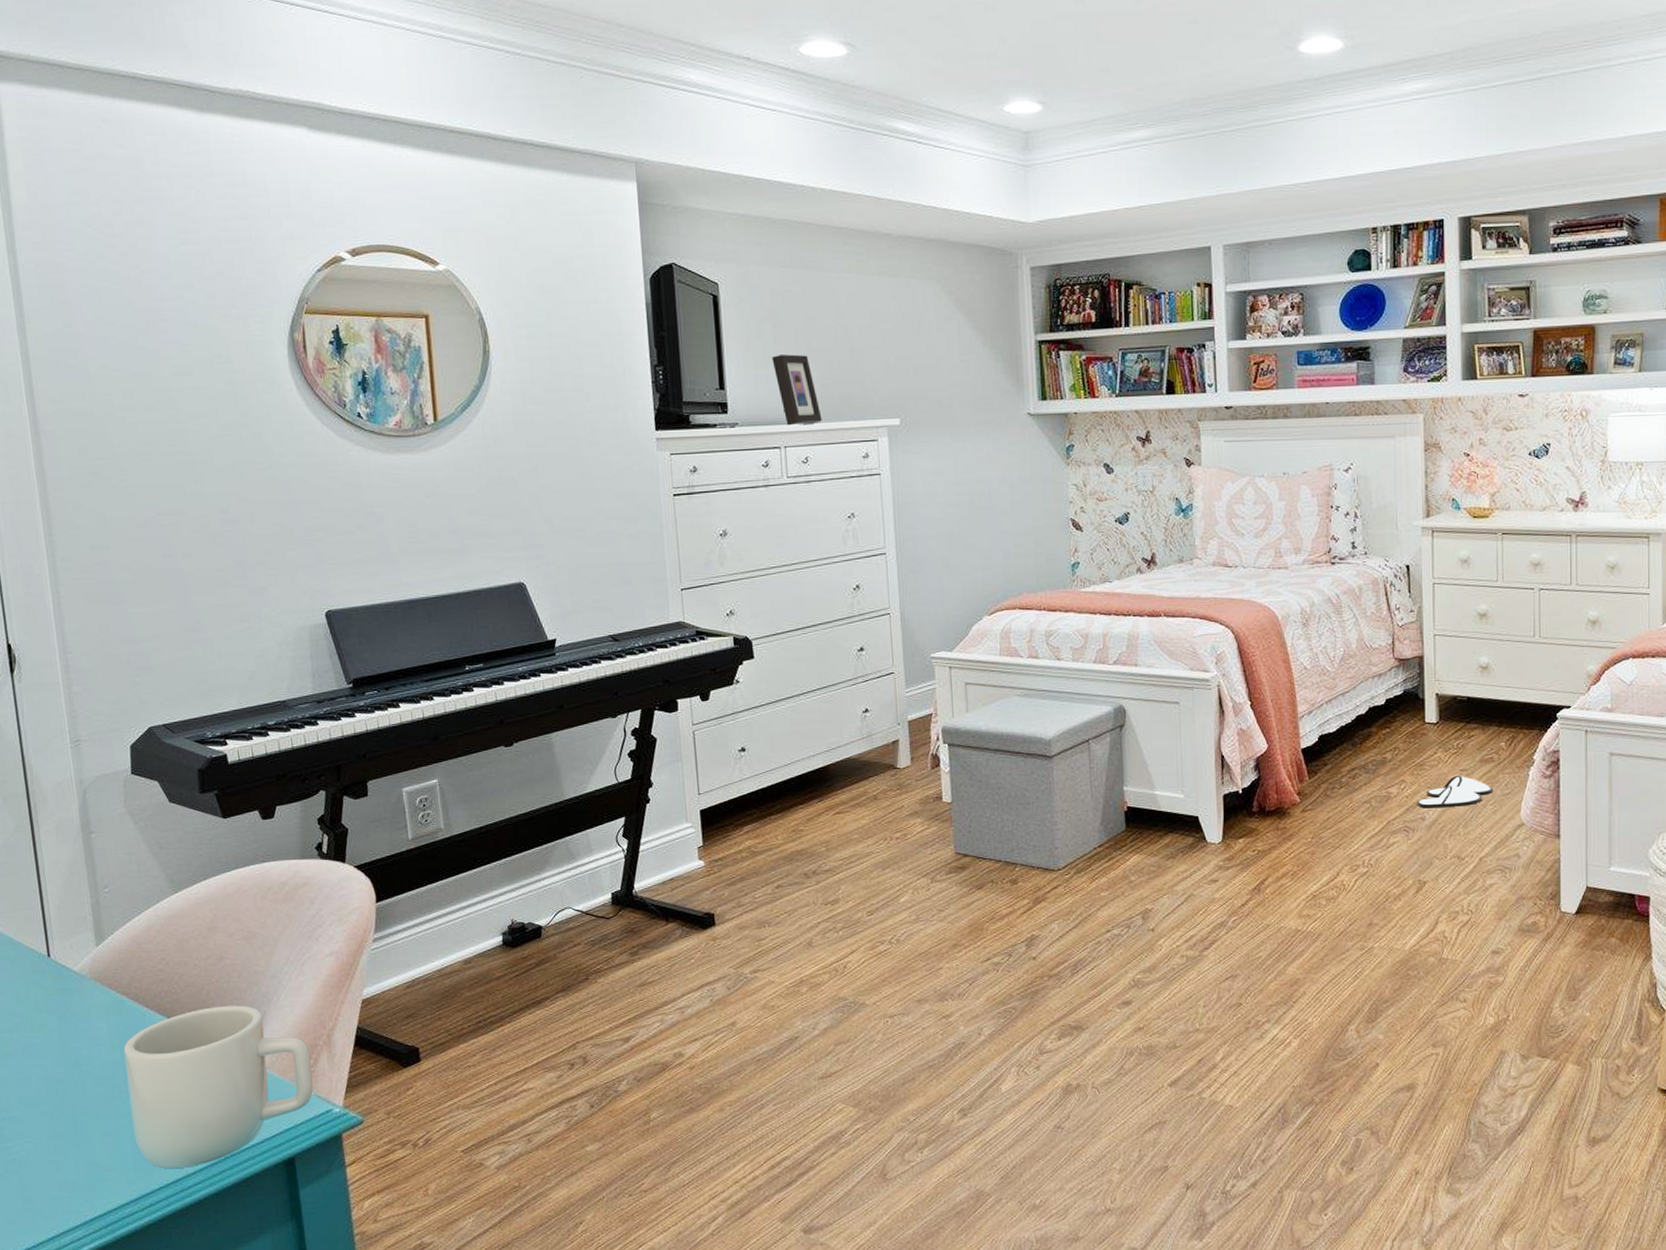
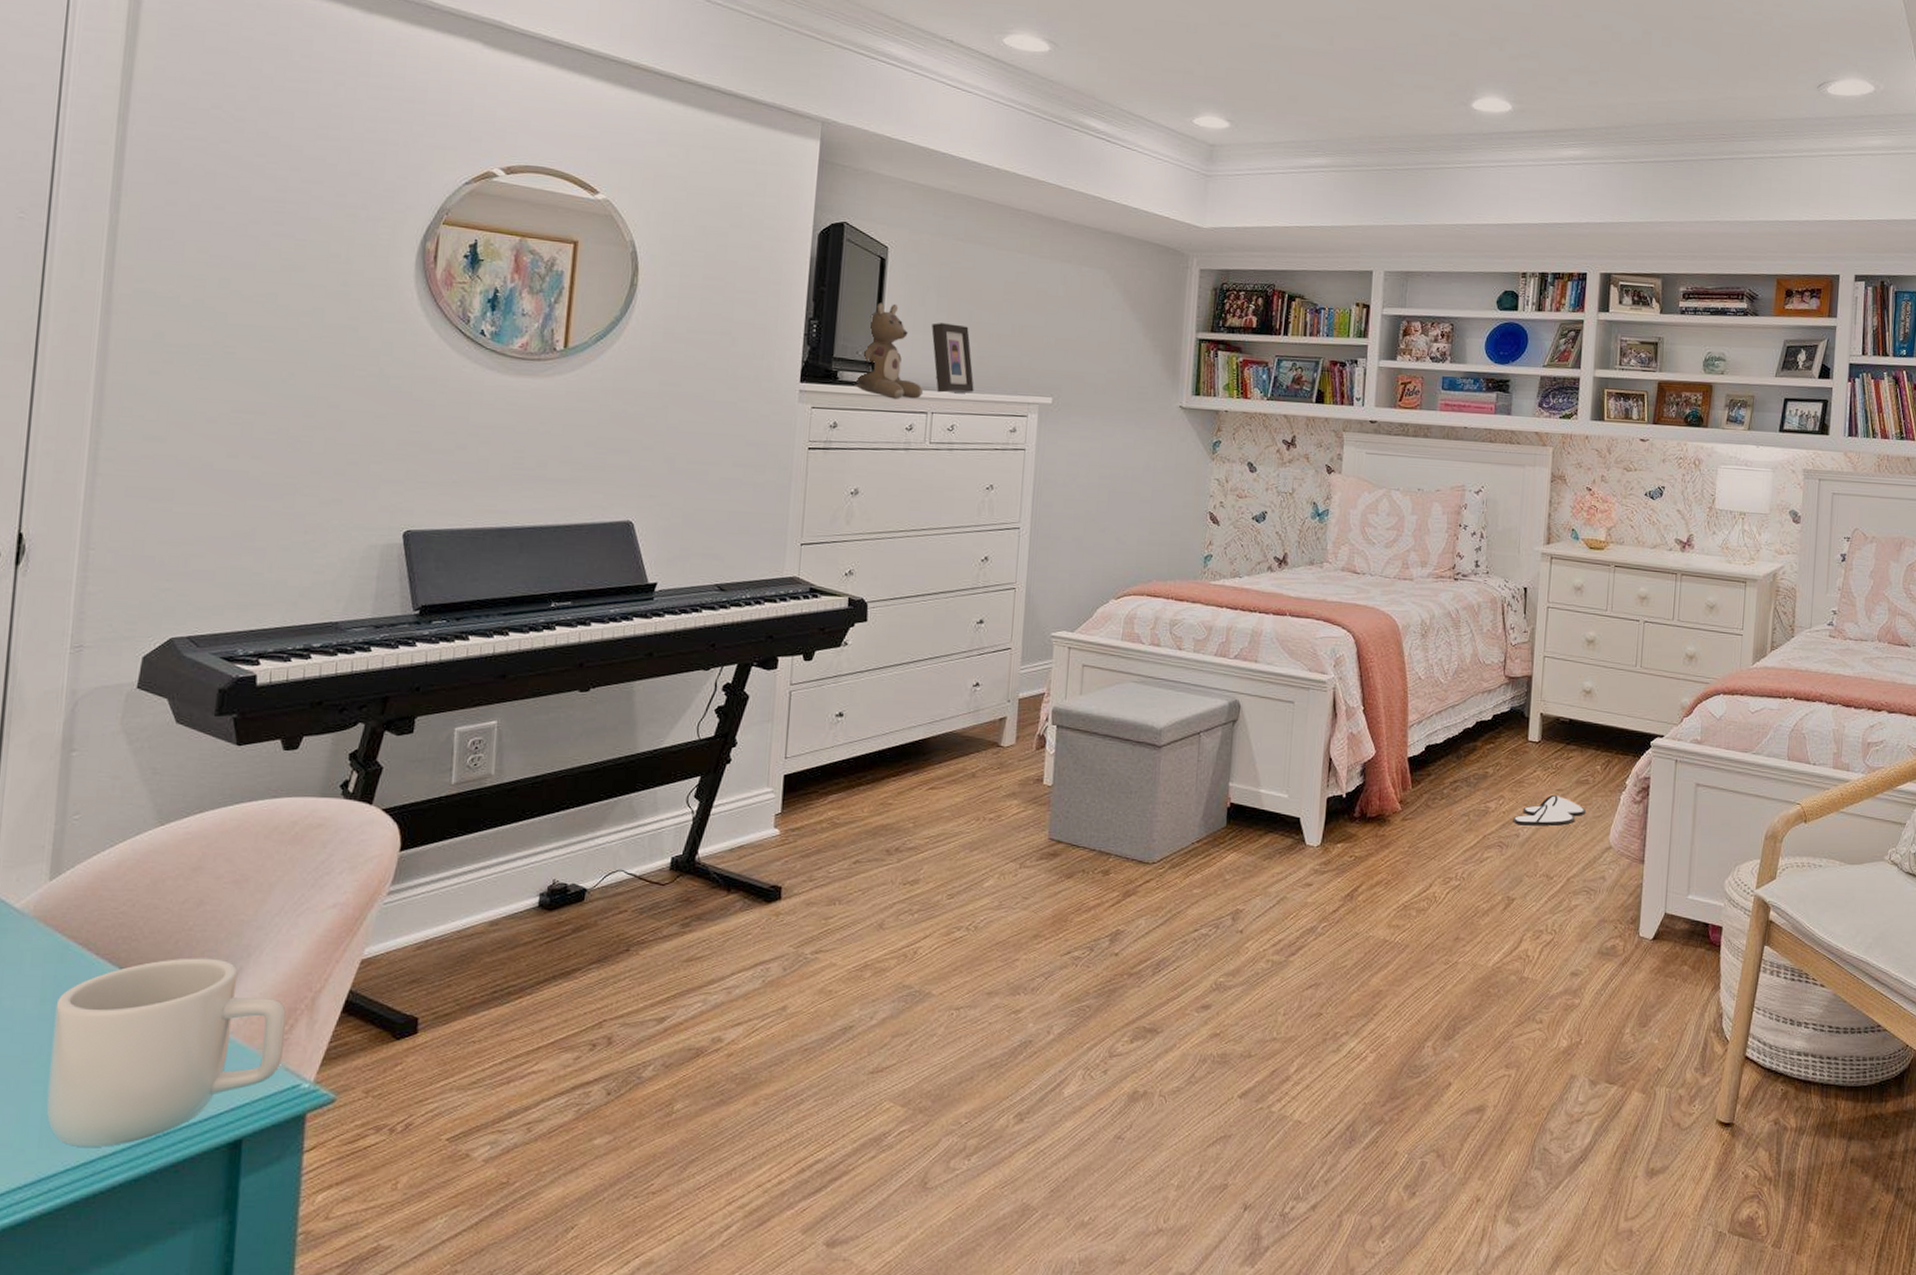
stuffed bear: none [706,340,773,437] -> present [853,302,923,399]

